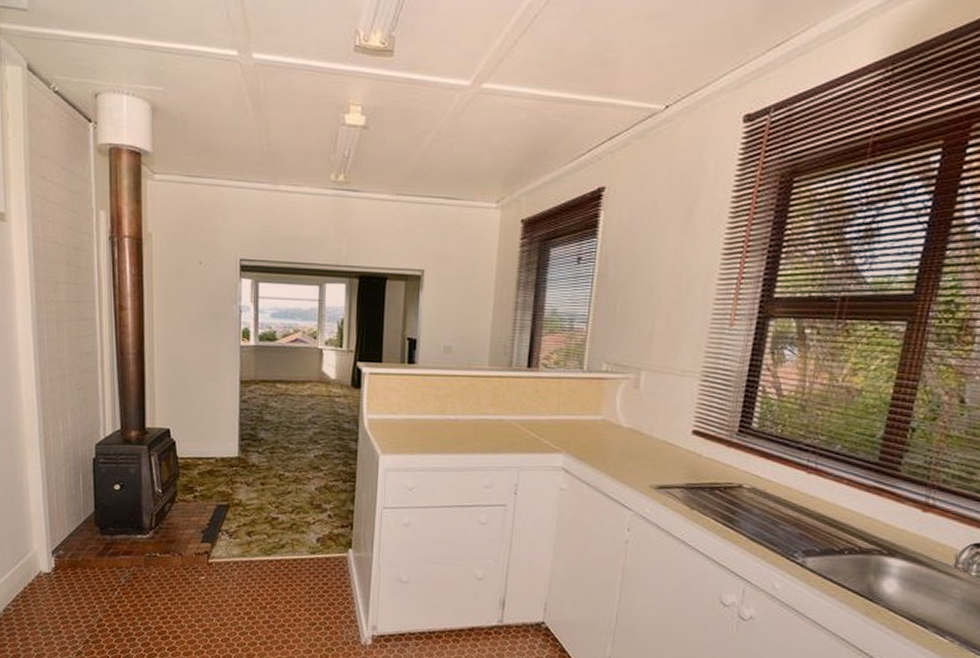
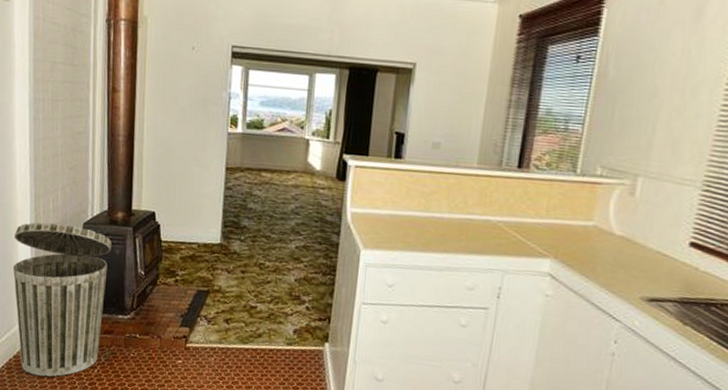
trash can: none [23,445,126,603] -> present [12,222,112,377]

